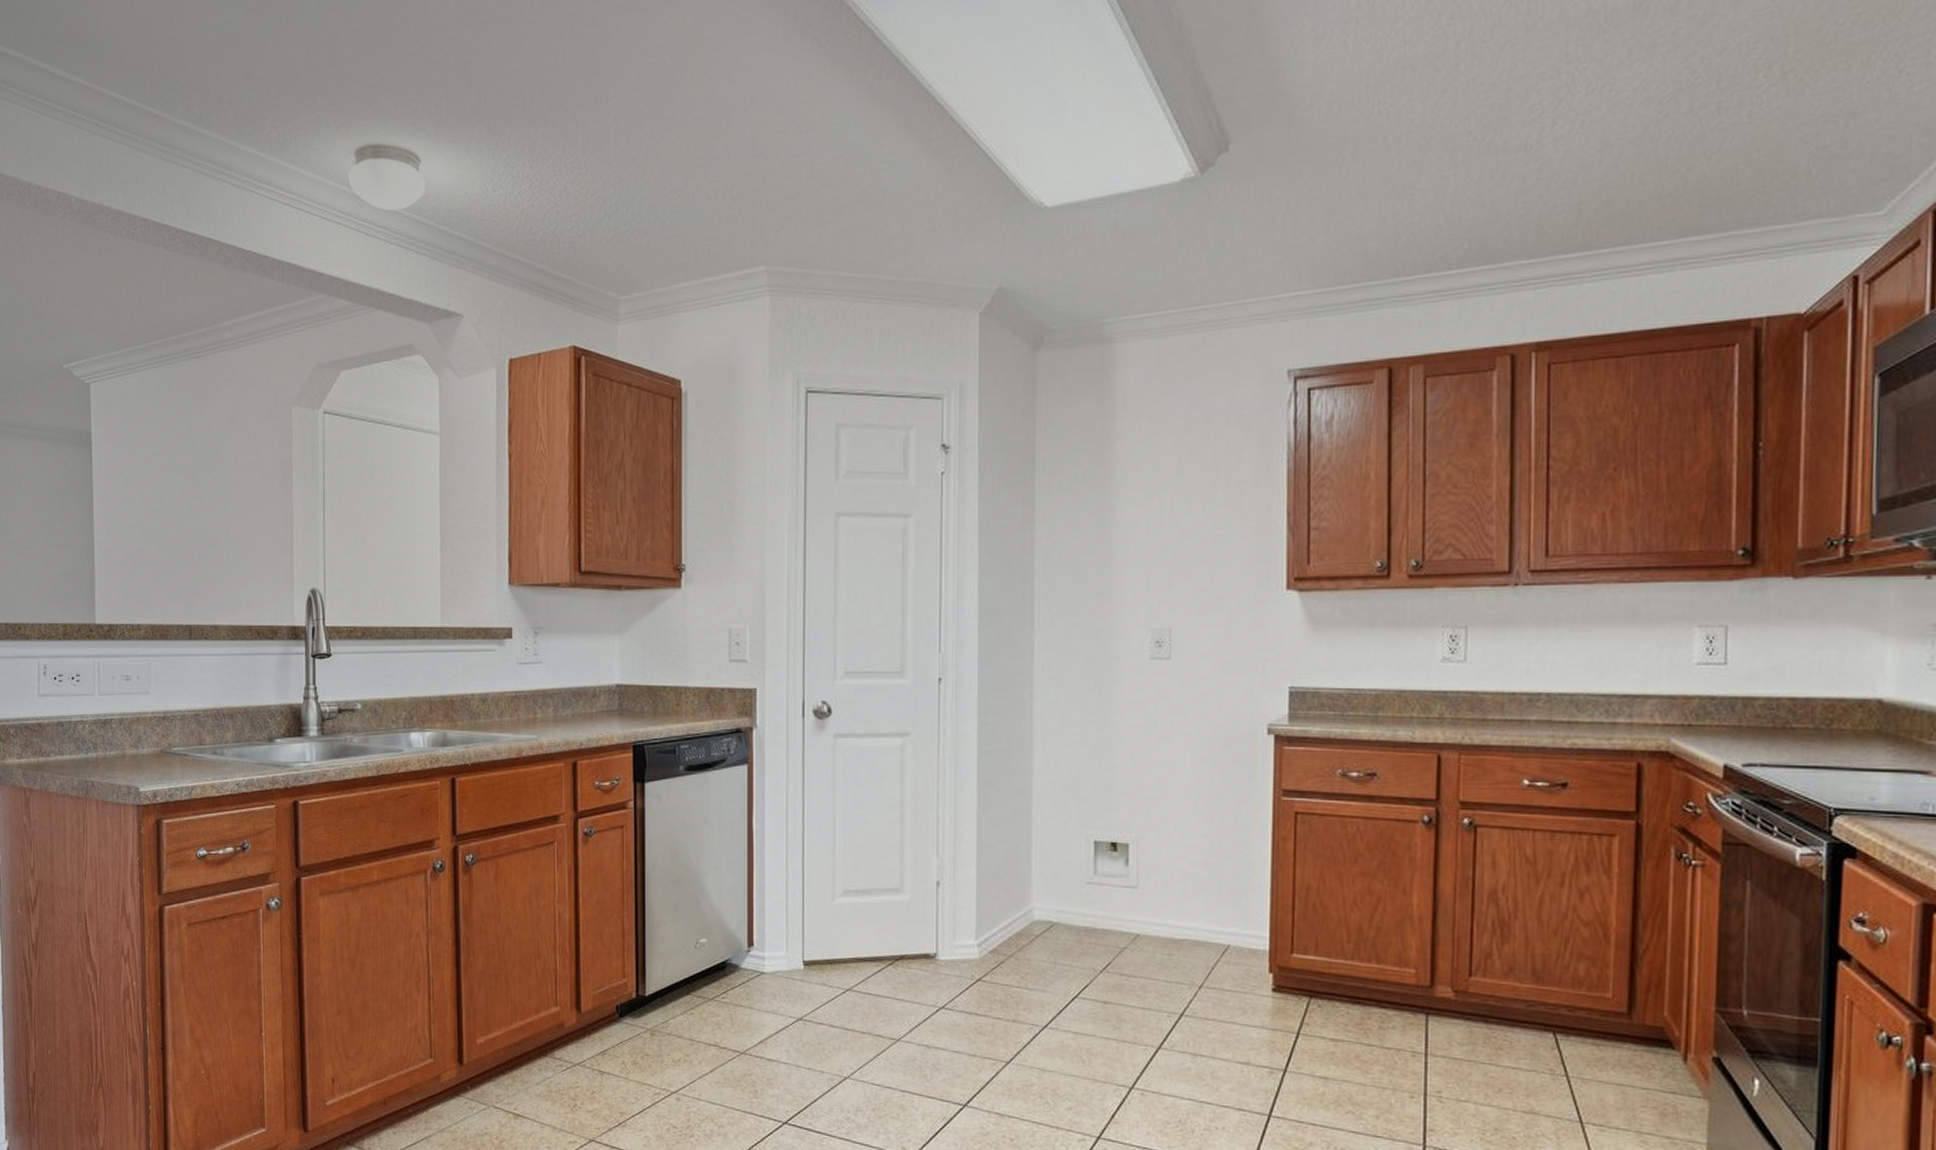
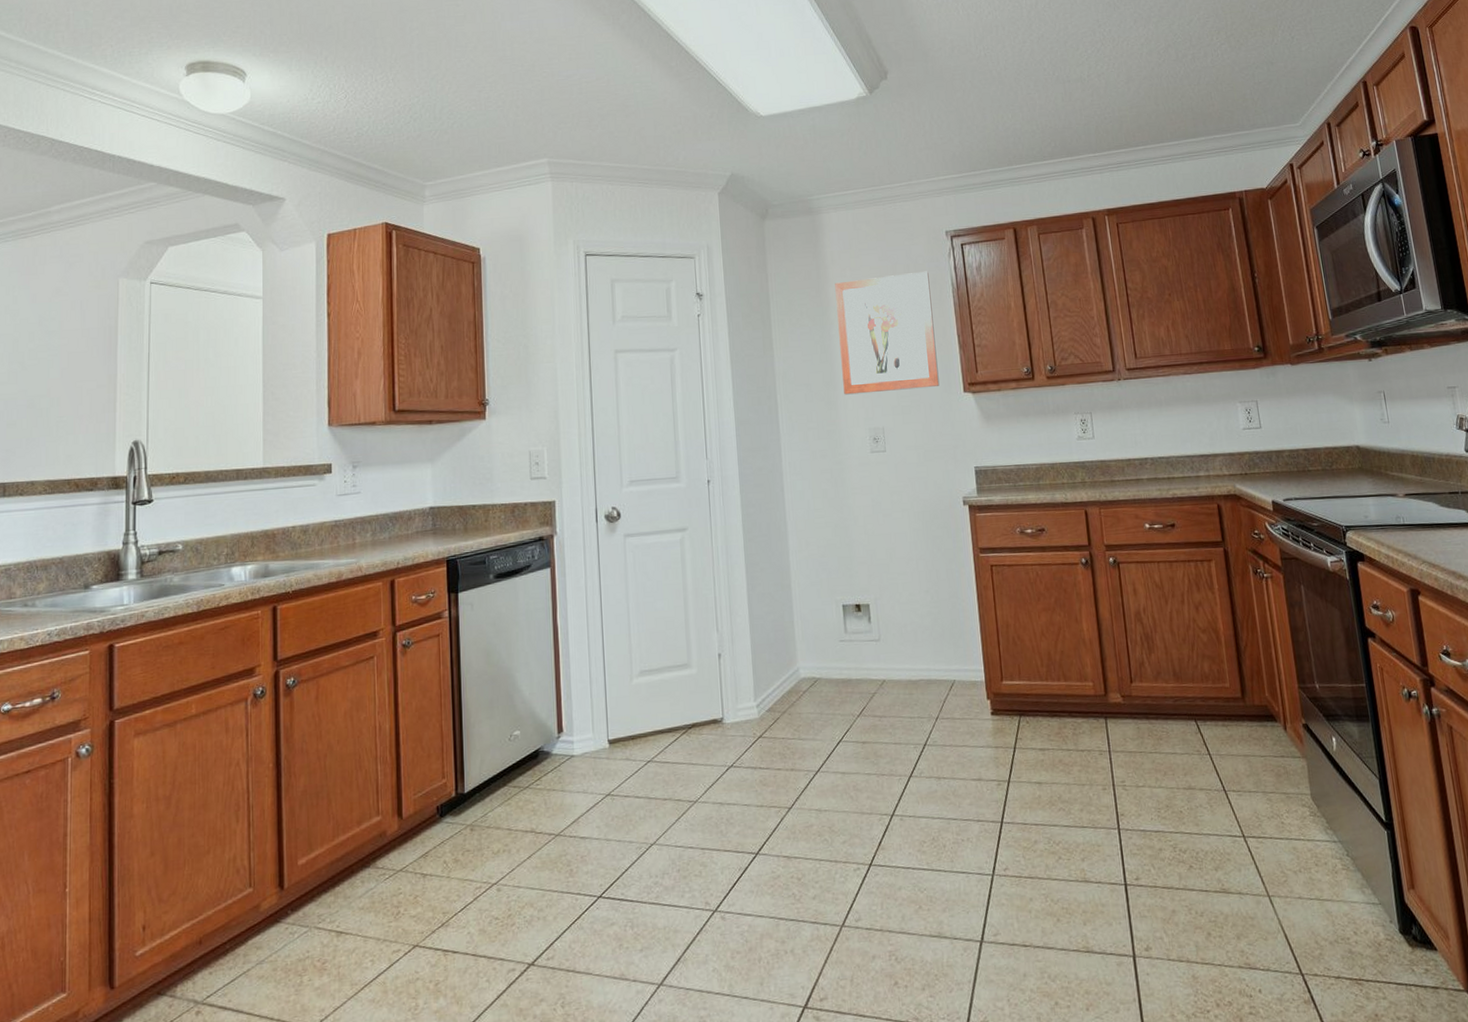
wall art: none [1123,424,1256,584] -> present [835,271,940,395]

